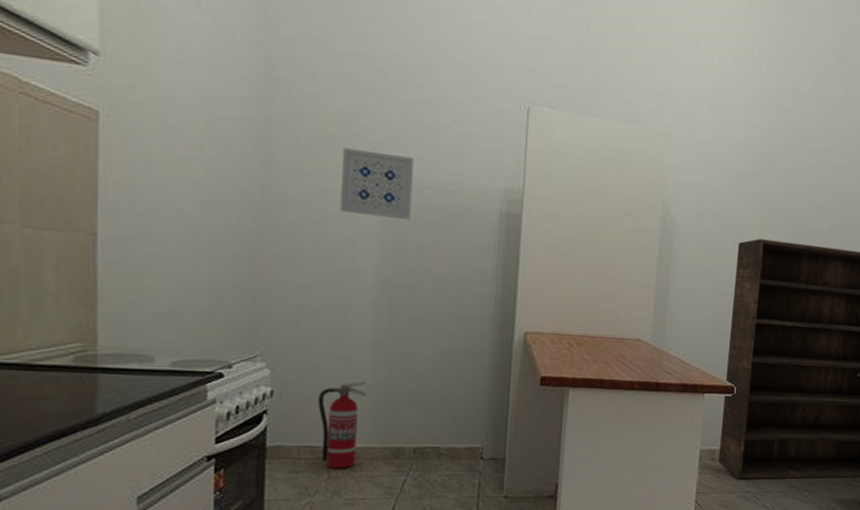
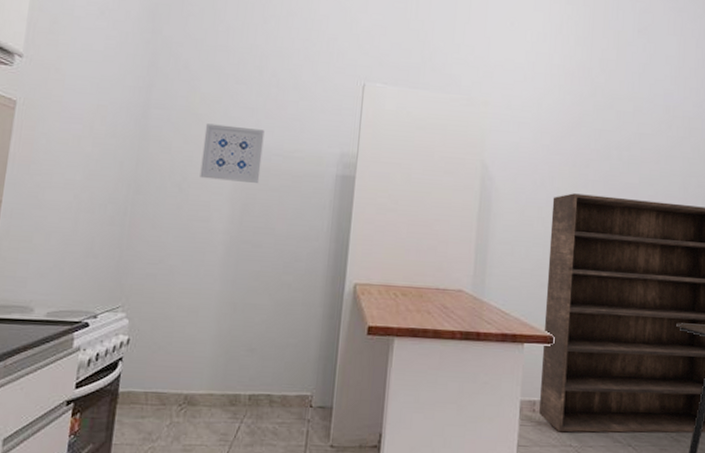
fire extinguisher: present [318,381,368,469] -> none [165,330,211,415]

